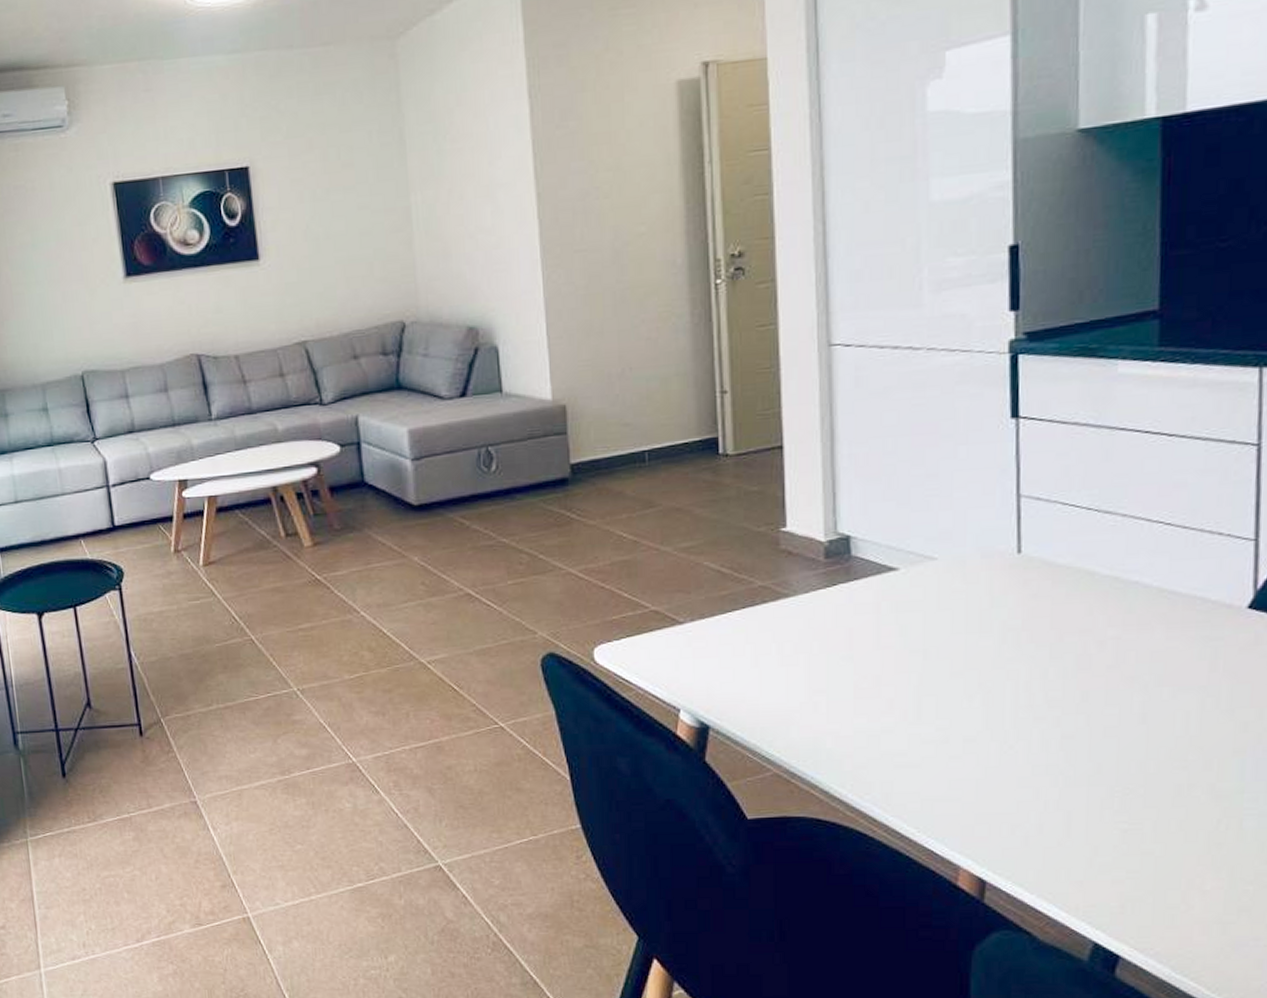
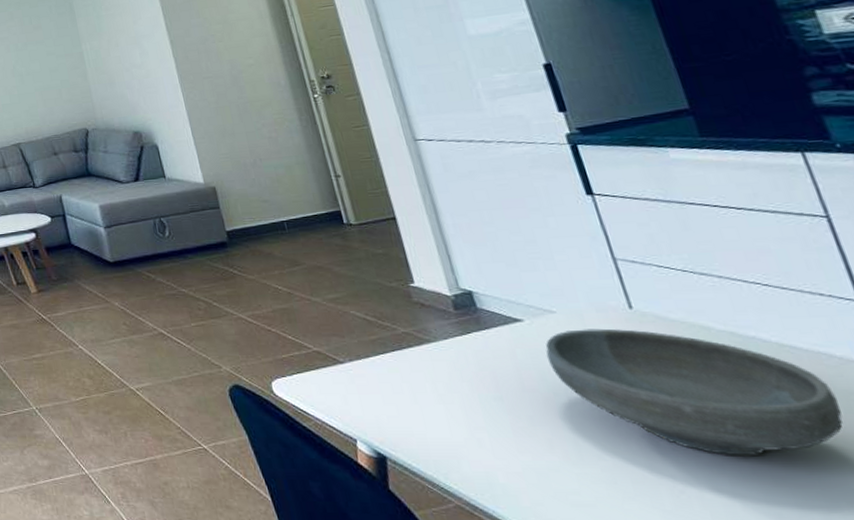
bowl: none [913,576,1196,709] -> present [545,328,843,457]

